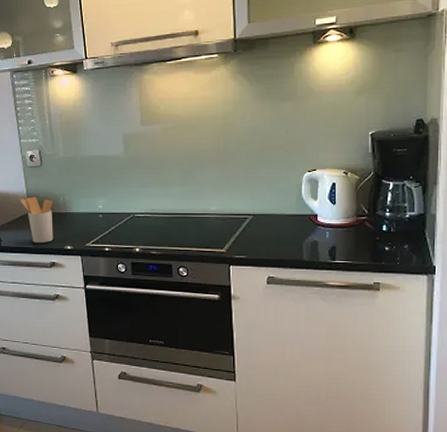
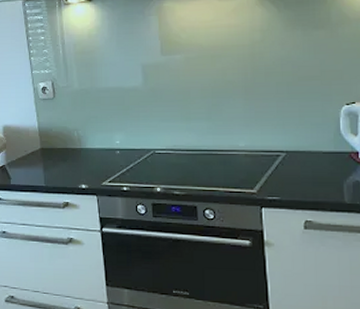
utensil holder: present [20,197,54,244] -> none [31,131,67,182]

